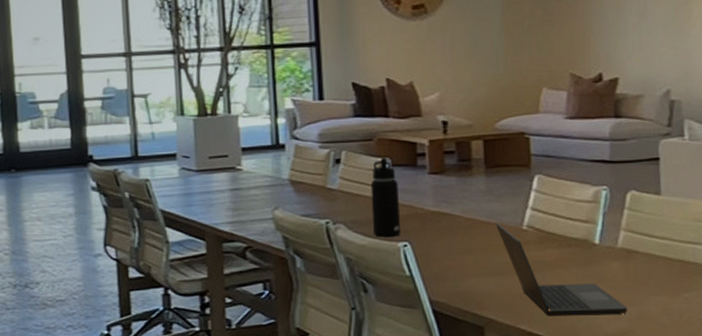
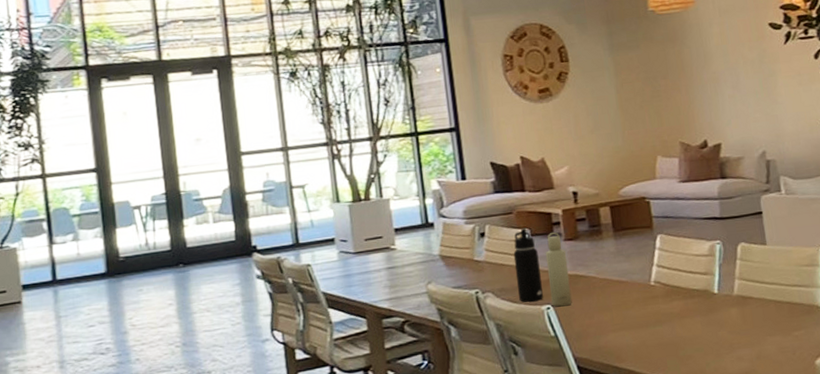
bottle: none [406,163,432,245] -> present [545,232,572,307]
laptop: present [495,223,627,316] -> none [626,281,748,363]

